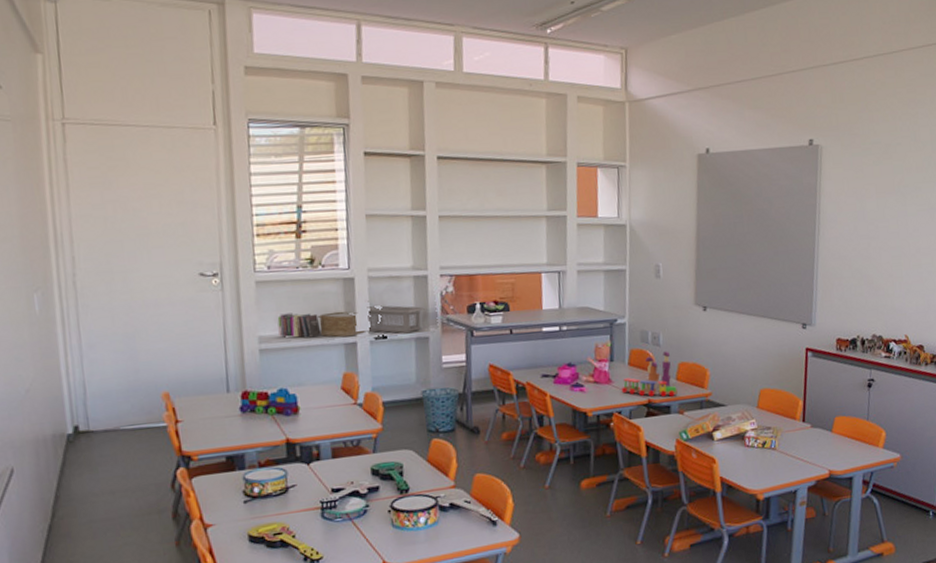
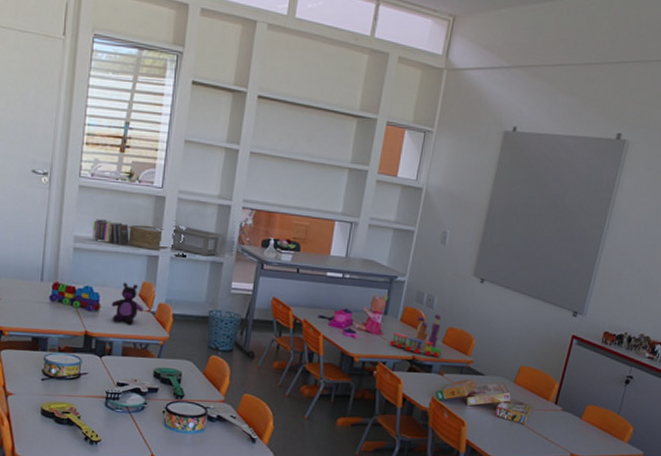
stuffed animal: none [311,377,349,423] -> present [111,282,143,325]

